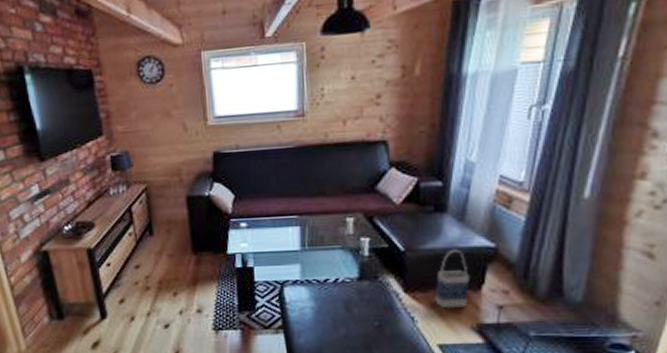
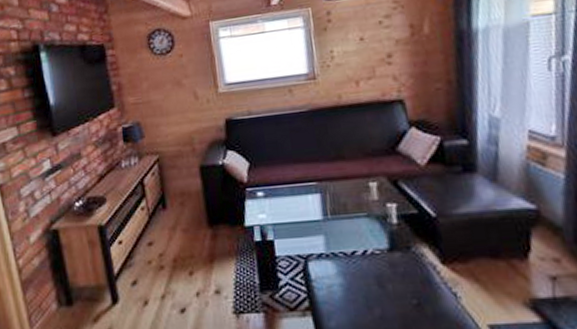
bag: present [435,249,470,309] -> none [475,212,515,282]

